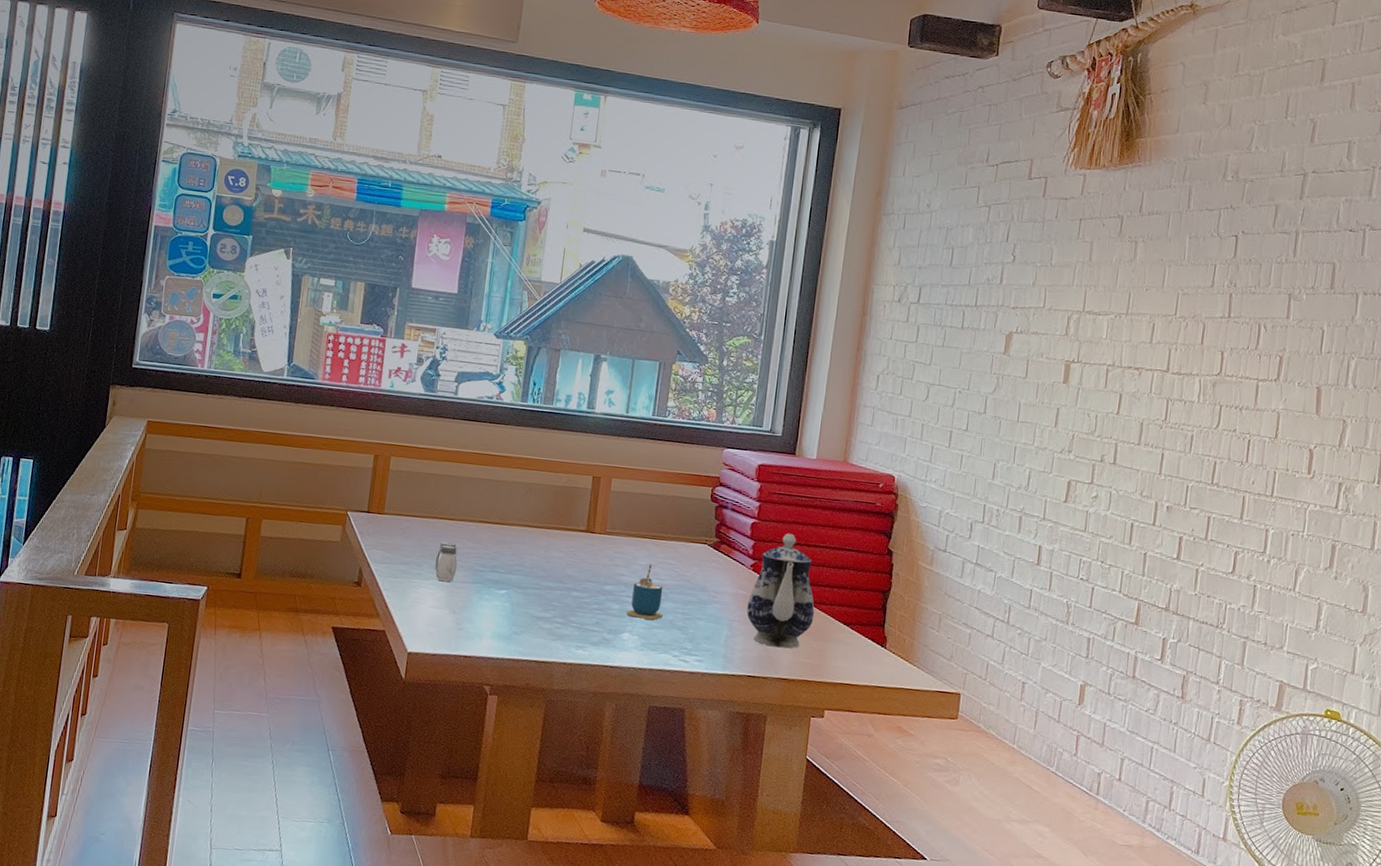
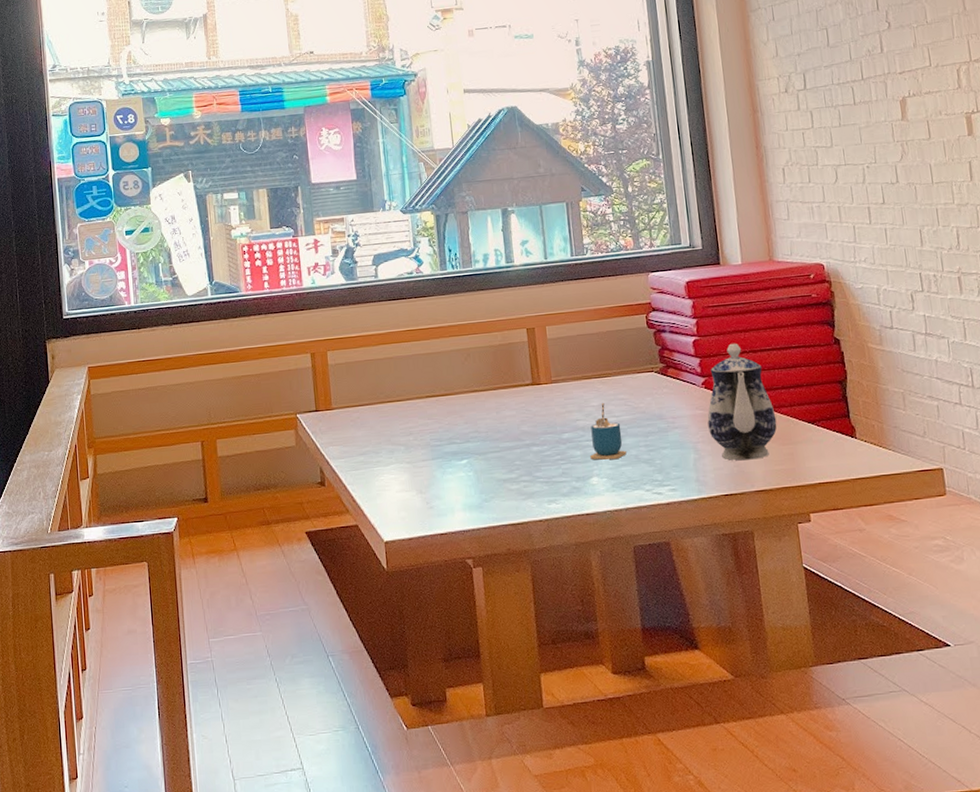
salt and pepper shaker: present [435,542,457,582] -> none [392,423,414,464]

